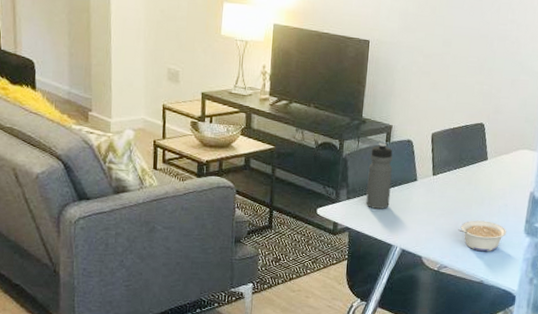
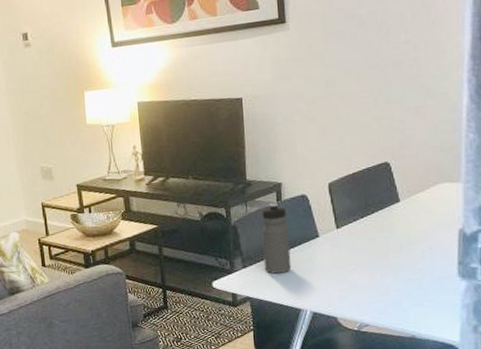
legume: present [458,220,507,252] -> none [375,269,436,304]

